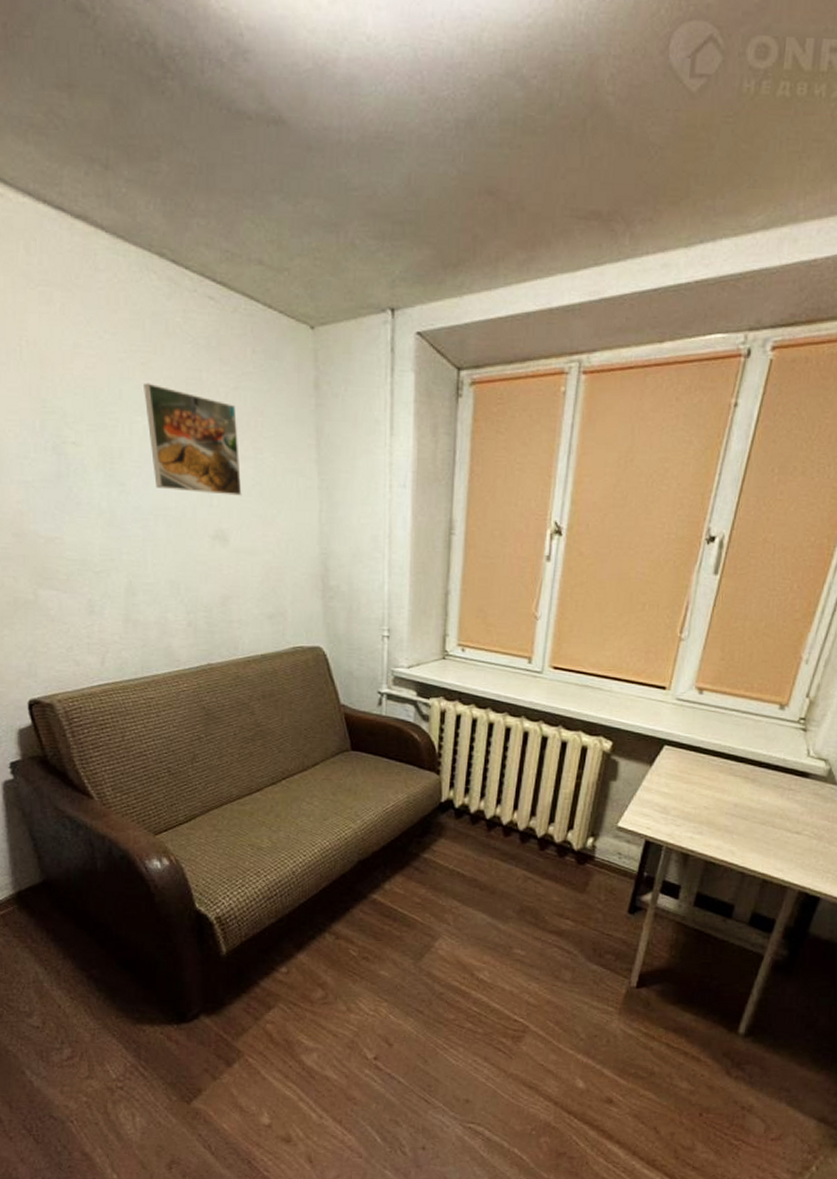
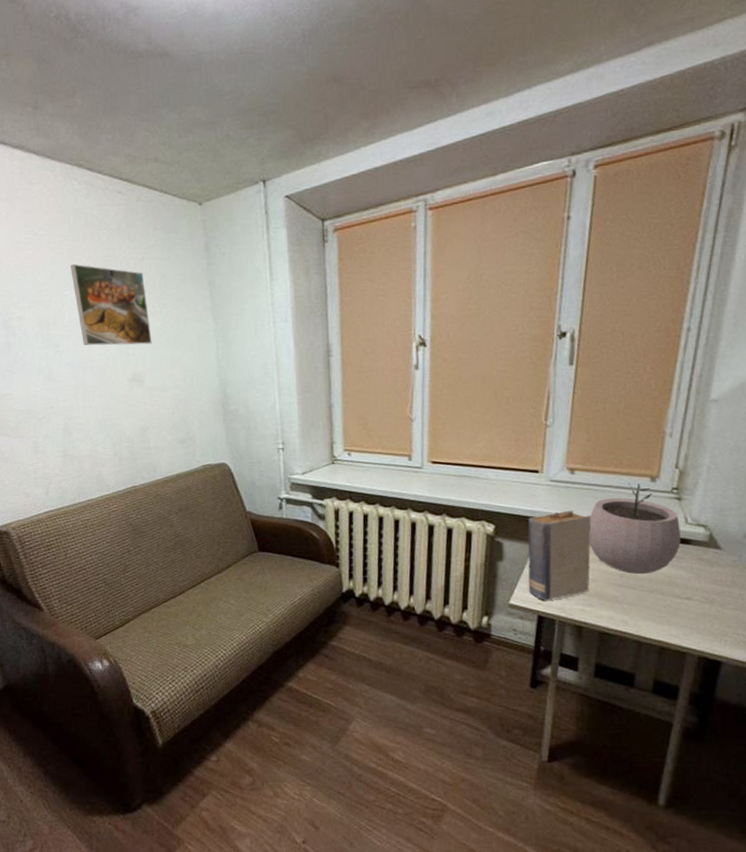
book: none [639,732,714,826] -> present [527,510,592,601]
plant pot: none [707,709,802,806] -> present [589,483,681,575]

